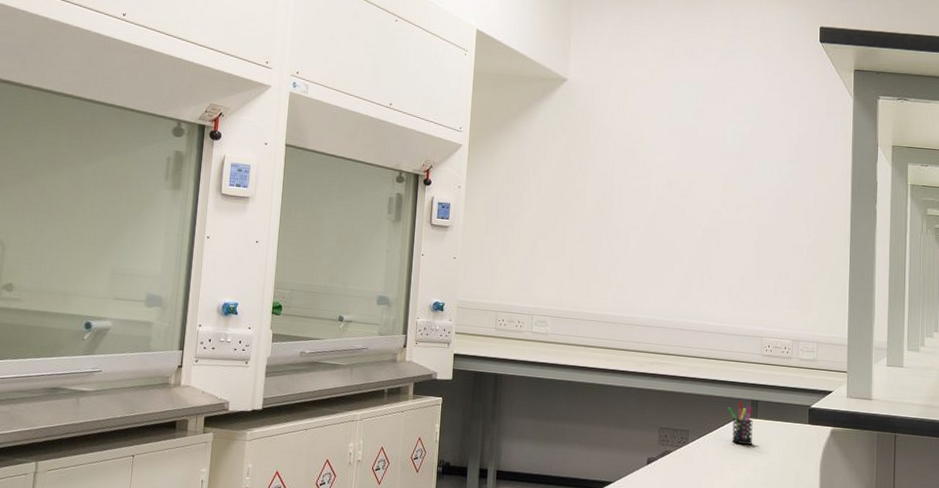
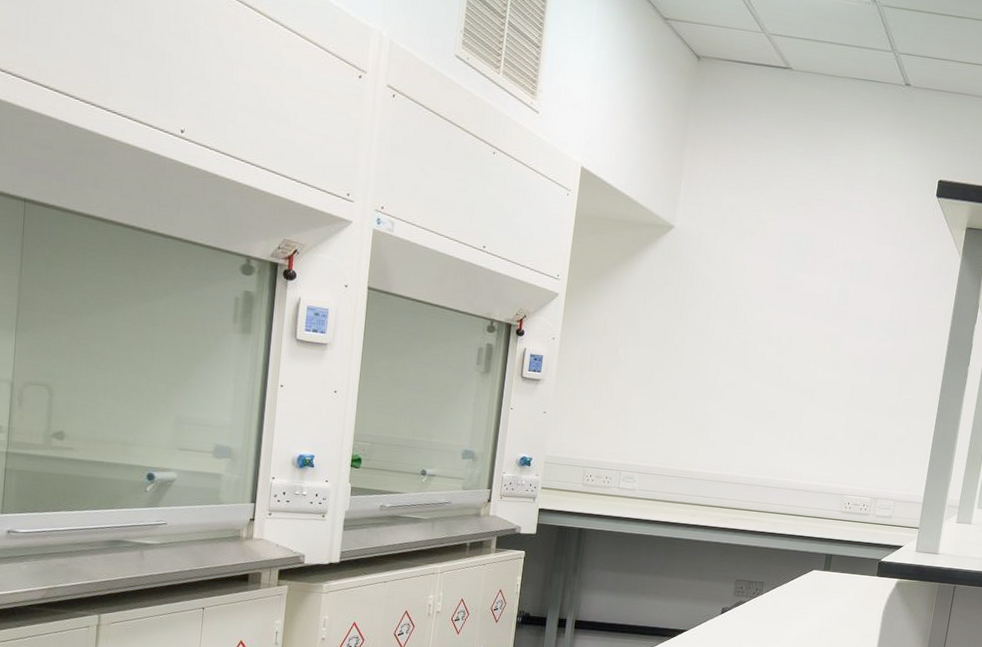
pen holder: present [727,401,753,445] -> none [803,555,827,596]

